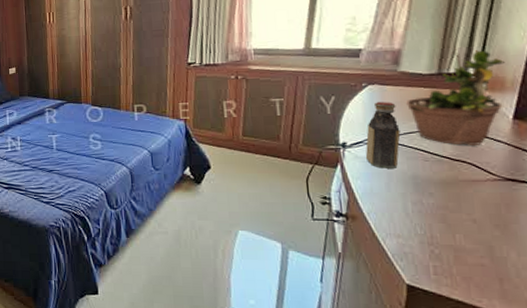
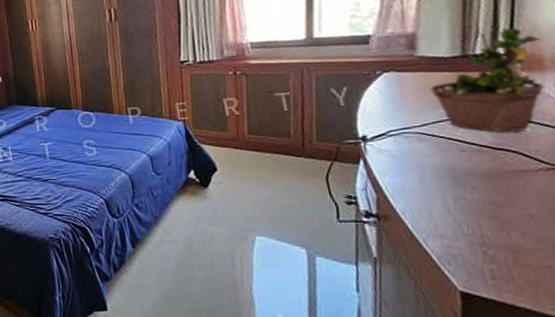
bottle: present [365,102,401,170] -> none [388,89,431,163]

